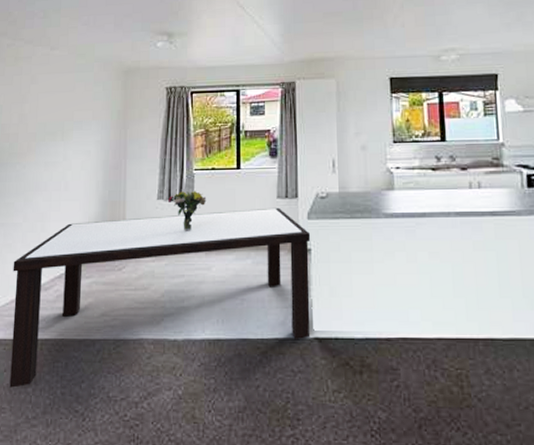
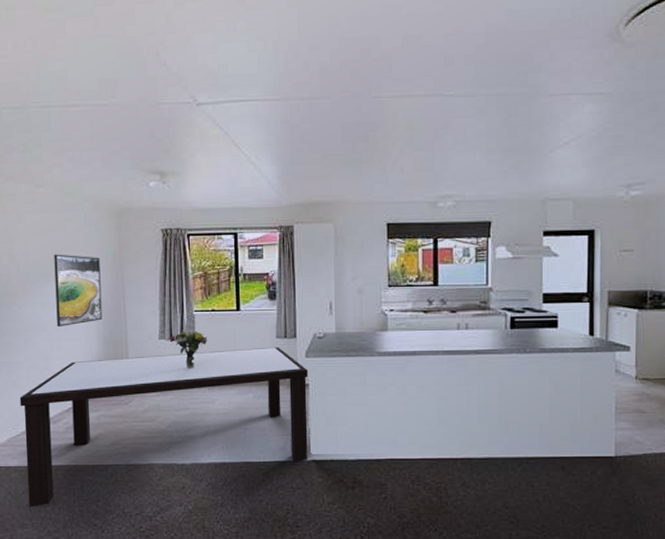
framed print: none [58,113,105,187] -> present [54,254,103,328]

